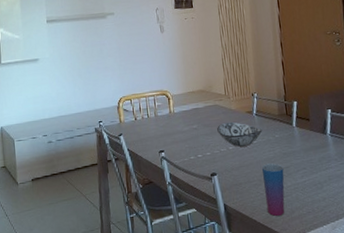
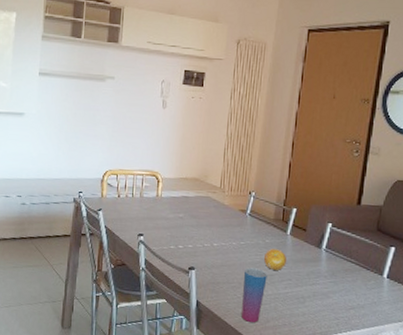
decorative bowl: present [217,121,263,147] -> none [204,216,253,246]
fruit: none [276,142,299,162] -> present [263,248,287,270]

